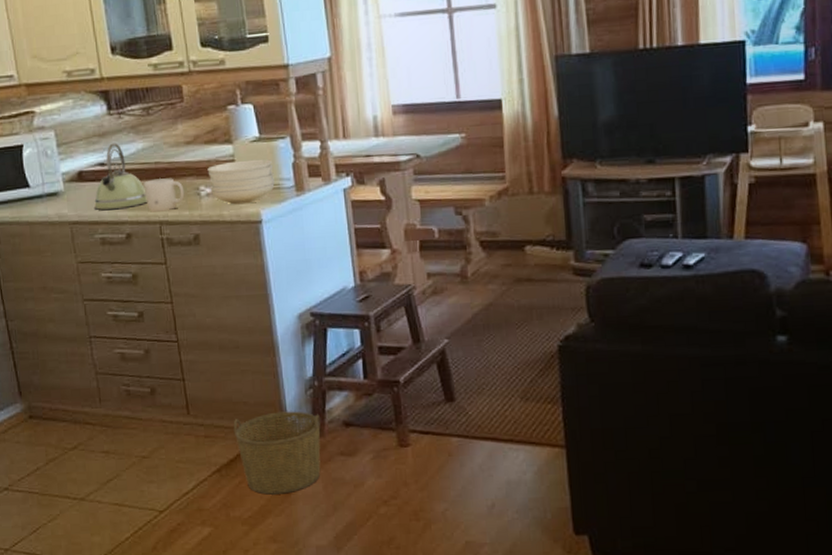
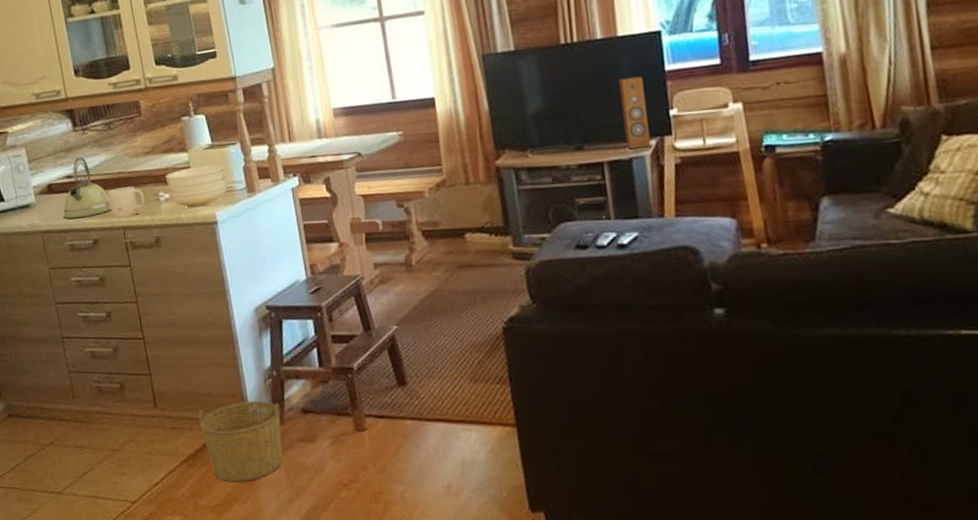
speaker: none [696,88,726,166] -> present [618,76,651,150]

